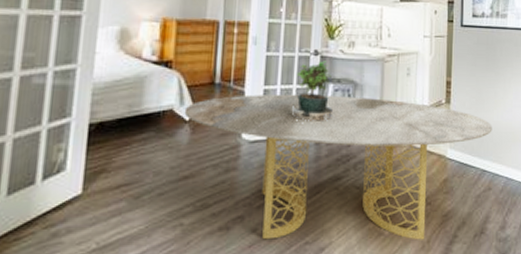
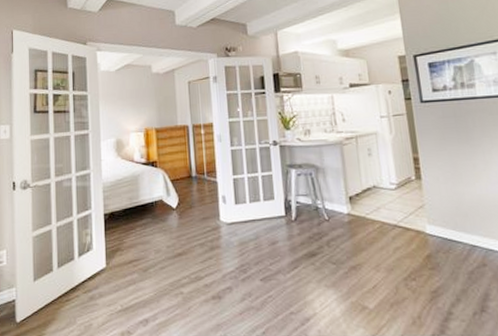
dining table: present [184,94,492,240] -> none [171,179,477,315]
potted plant: present [291,60,334,126] -> none [259,149,300,208]

